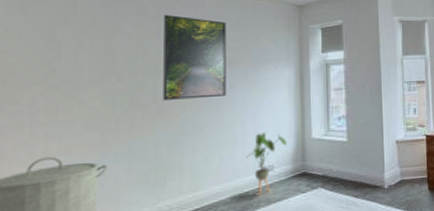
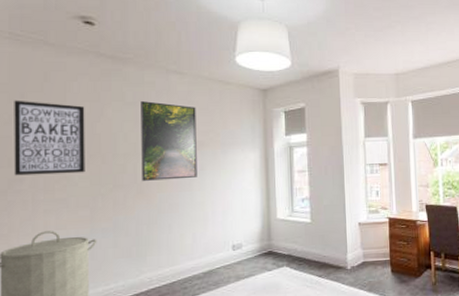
wall art: none [8,10,99,96] -> present [14,100,85,176]
house plant: present [247,132,287,196] -> none [217,212,254,272]

